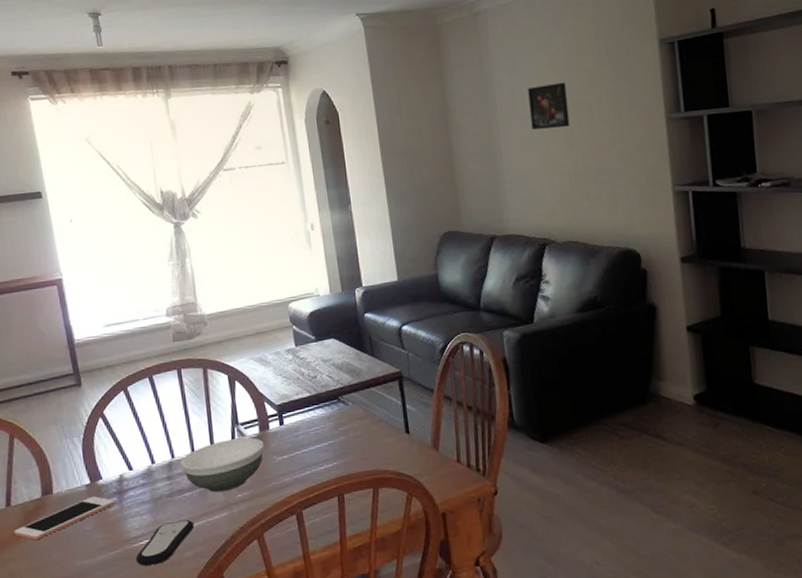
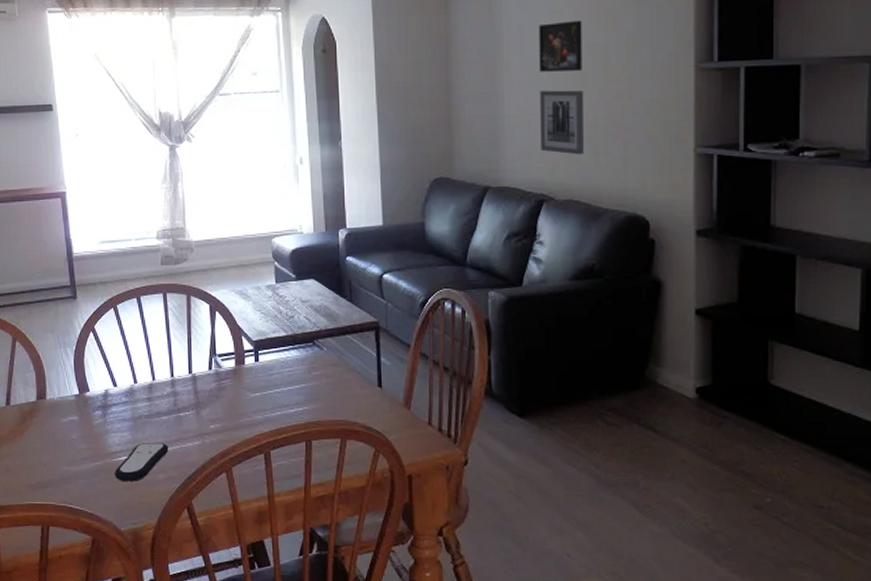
cell phone: present [14,496,115,541] -> none [11,407,99,441]
bowl: present [180,437,264,493] -> none [160,369,239,420]
wall art: none [534,144,578,201] -> present [540,90,584,155]

